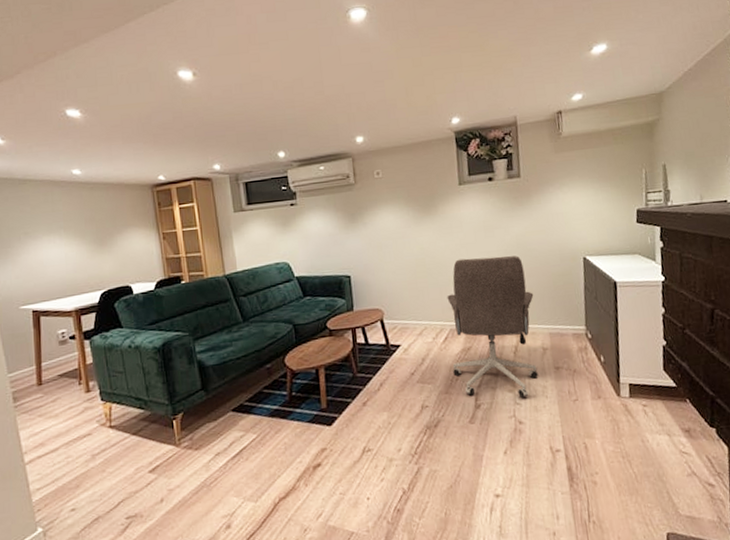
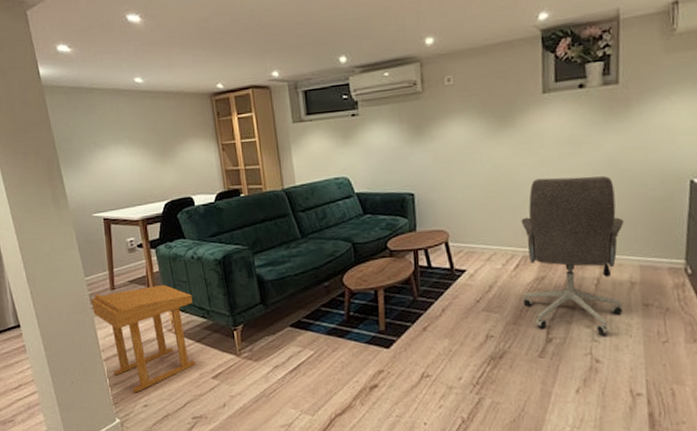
side table: none [14,376,131,497] -> present [91,284,196,393]

